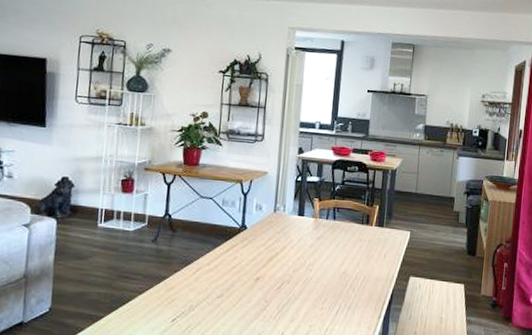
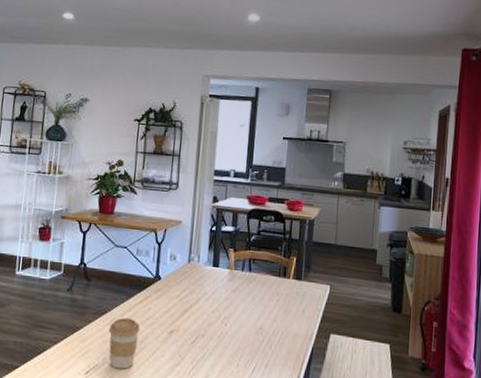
coffee cup: none [195,266,227,316] -> present [108,318,141,369]

